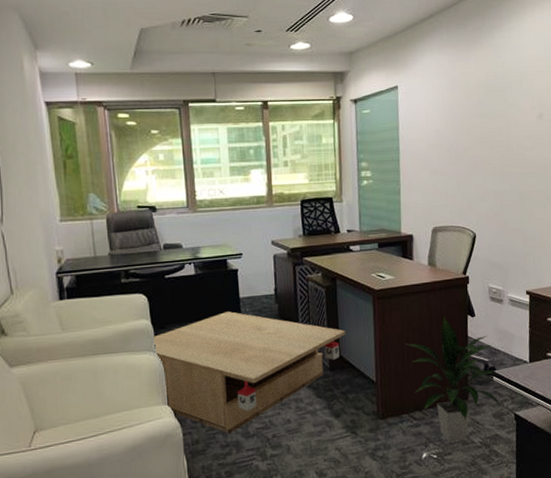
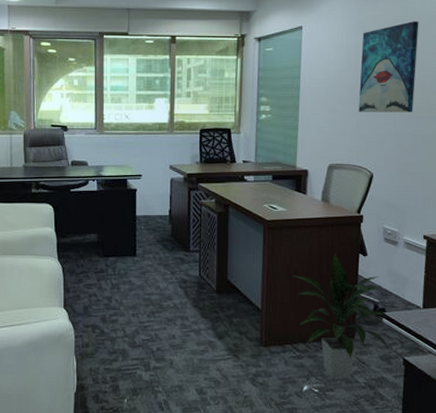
coffee table: present [153,311,346,434] -> none [55,227,235,341]
wall art: none [457,77,511,172] -> present [358,21,419,113]

